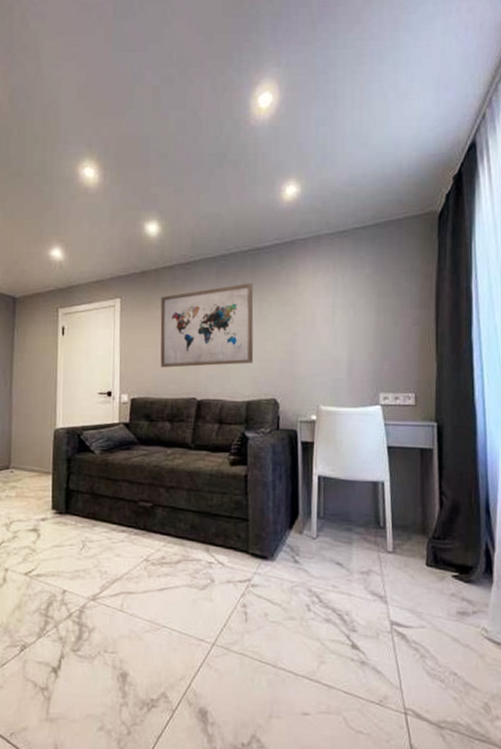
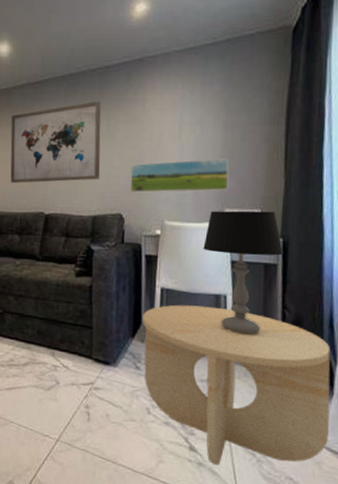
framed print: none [284,342,383,378] -> present [130,158,229,194]
side table: none [300,493,491,664] -> present [142,305,331,466]
table lamp: none [359,394,439,523] -> present [203,210,284,335]

